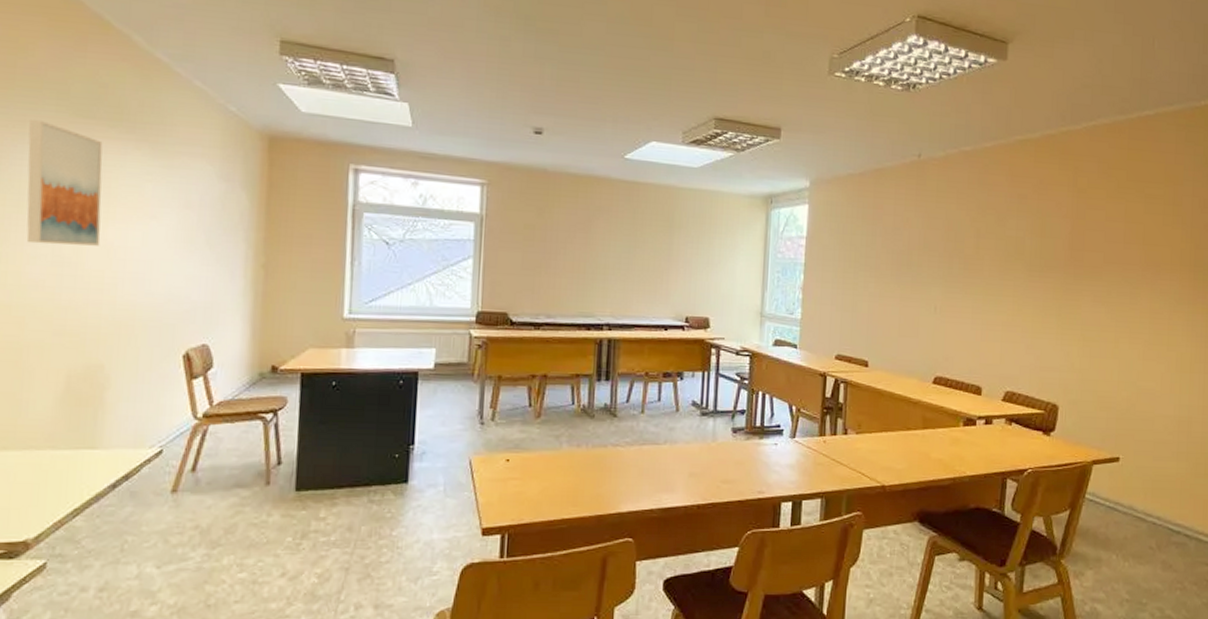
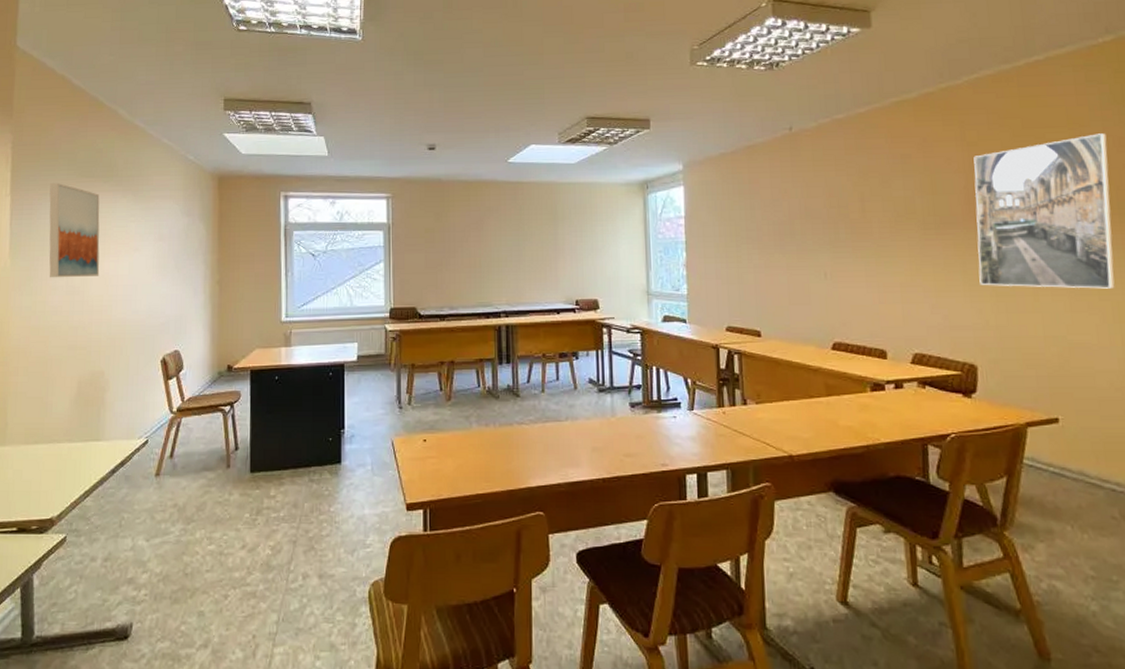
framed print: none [1071,193,1194,341] -> present [973,133,1115,289]

